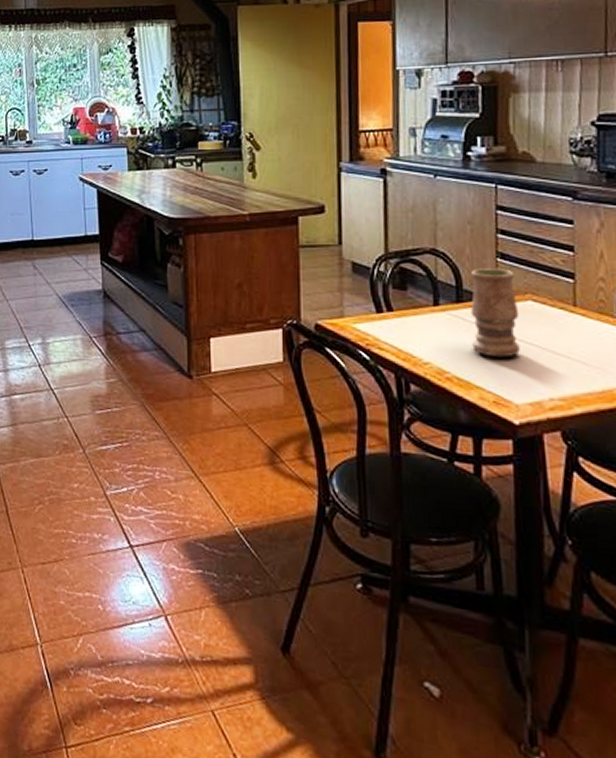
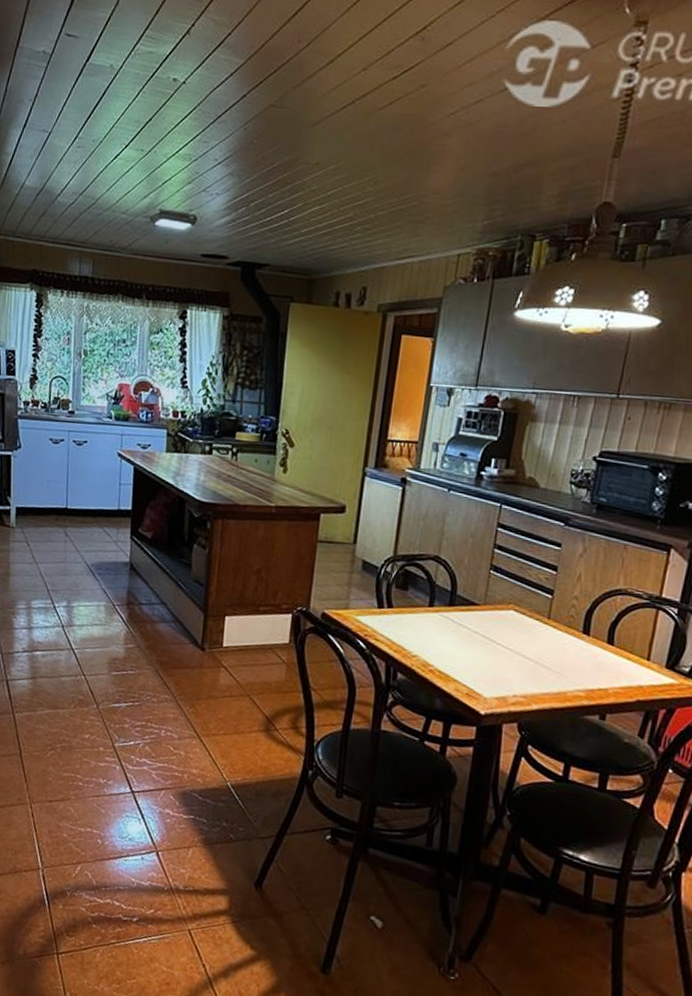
vase: present [470,268,520,358] -> none [456,577,504,658]

